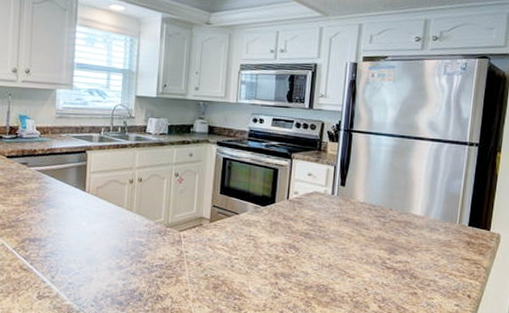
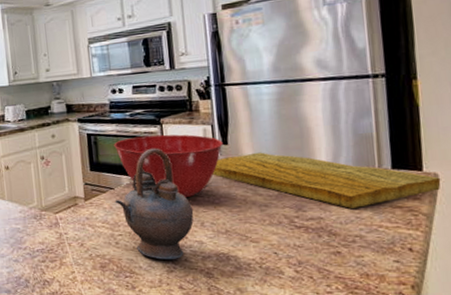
teapot: none [237,180,306,287] -> present [115,148,194,261]
mixing bowl: none [246,167,341,231] -> present [114,134,223,198]
cutting board: none [327,197,502,257] -> present [212,152,441,210]

